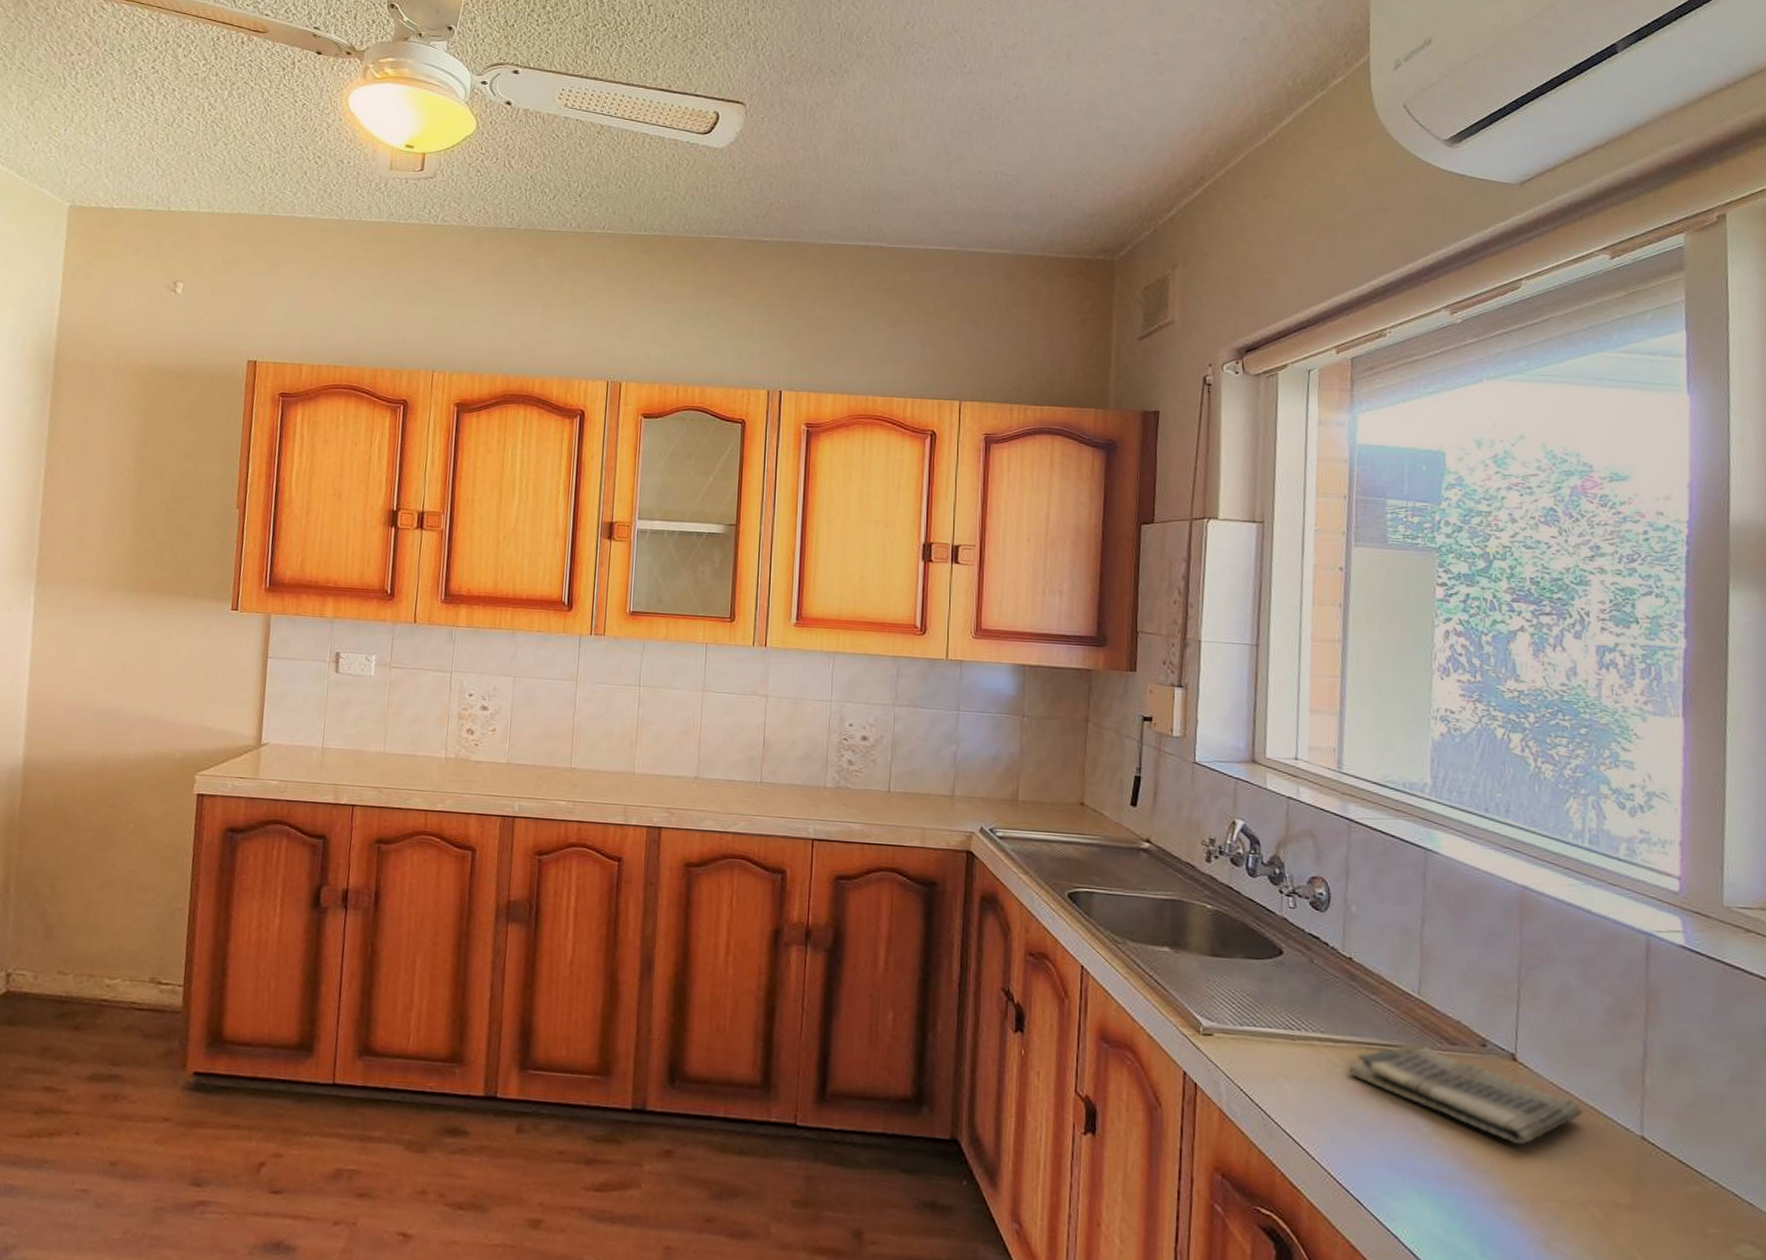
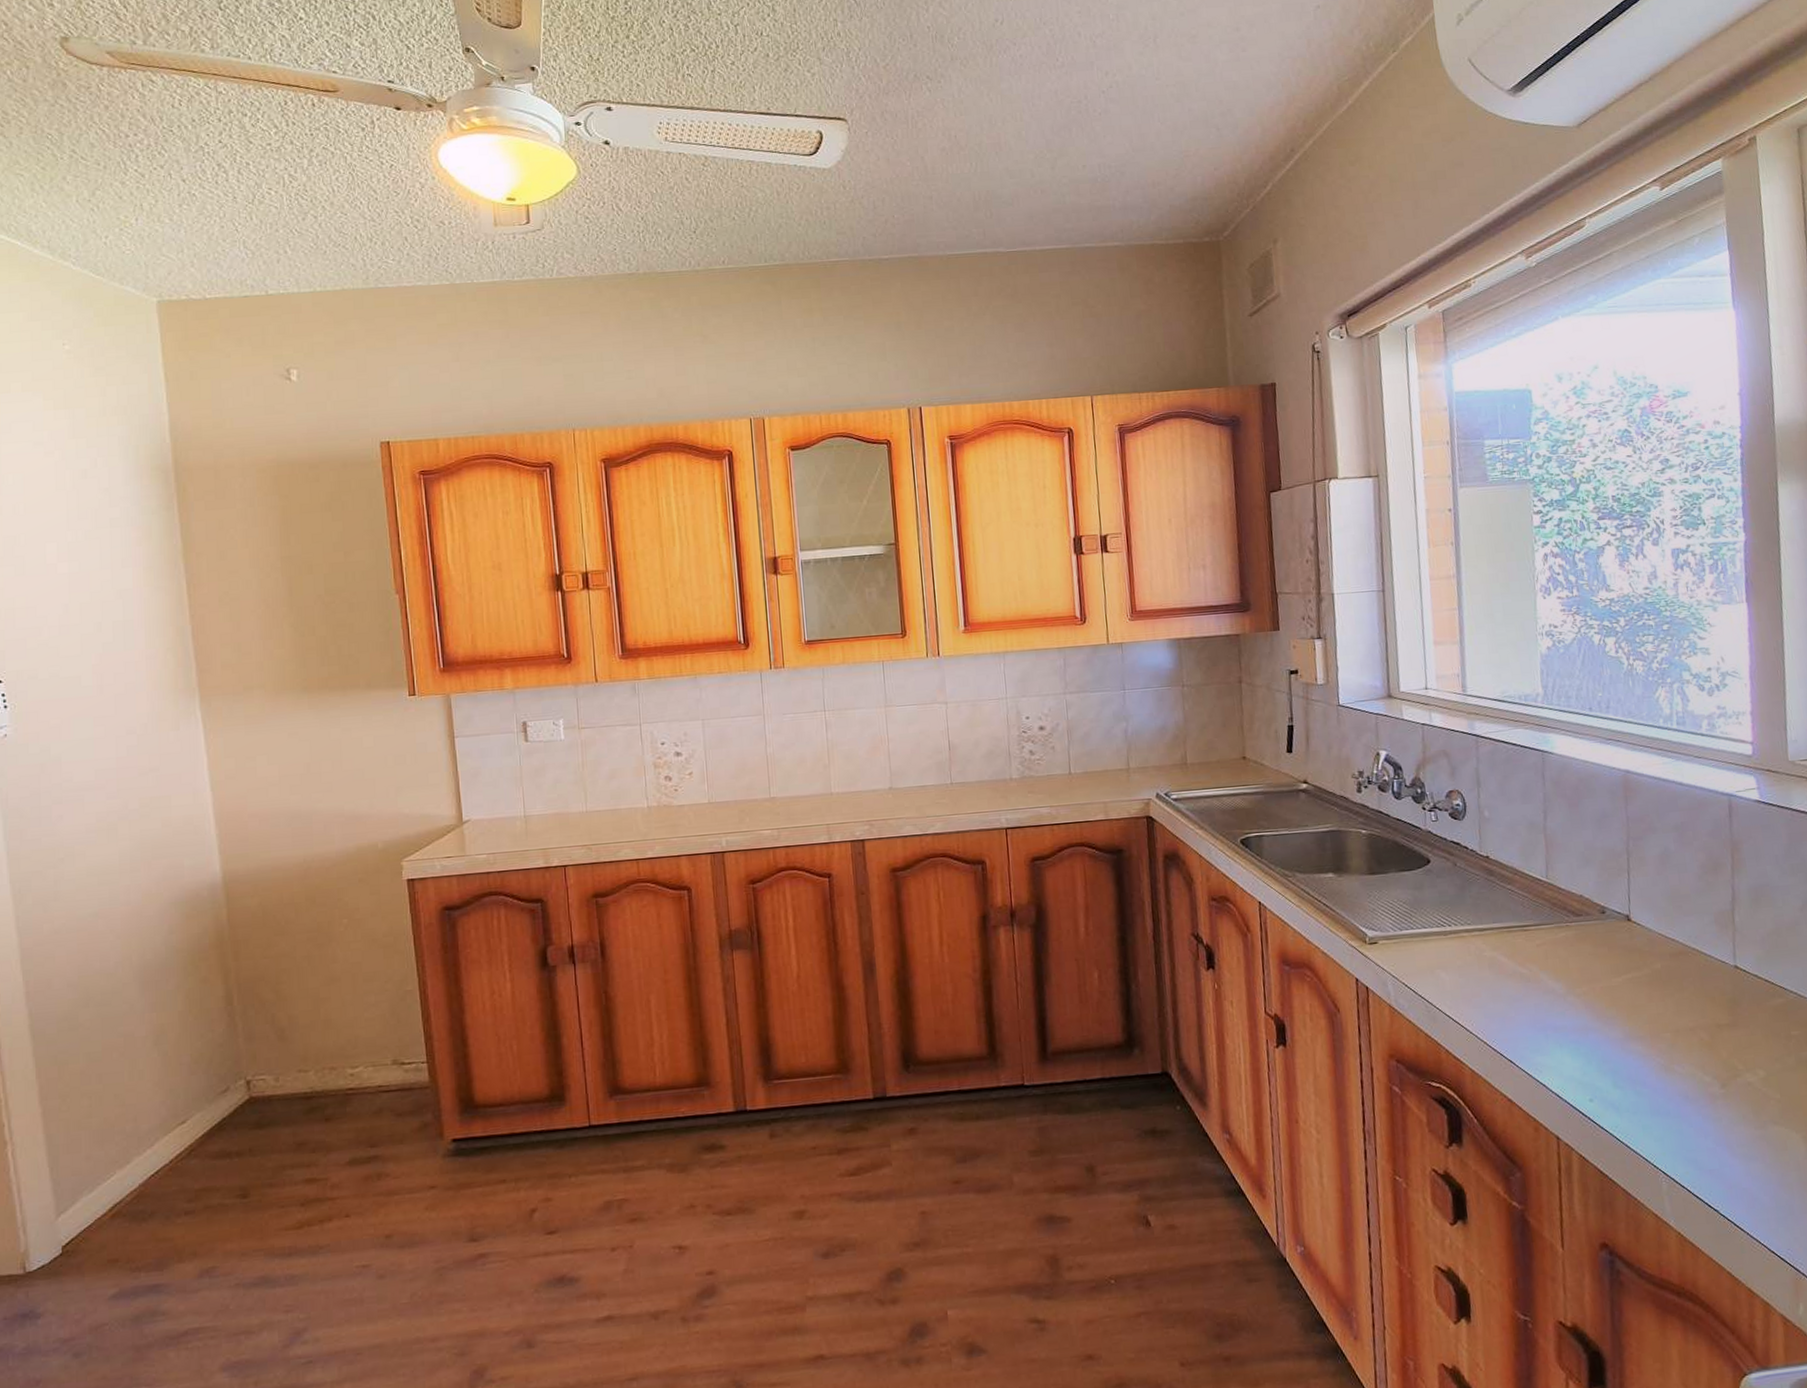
dish towel: present [1349,1044,1582,1145] -> none [1494,921,1687,991]

